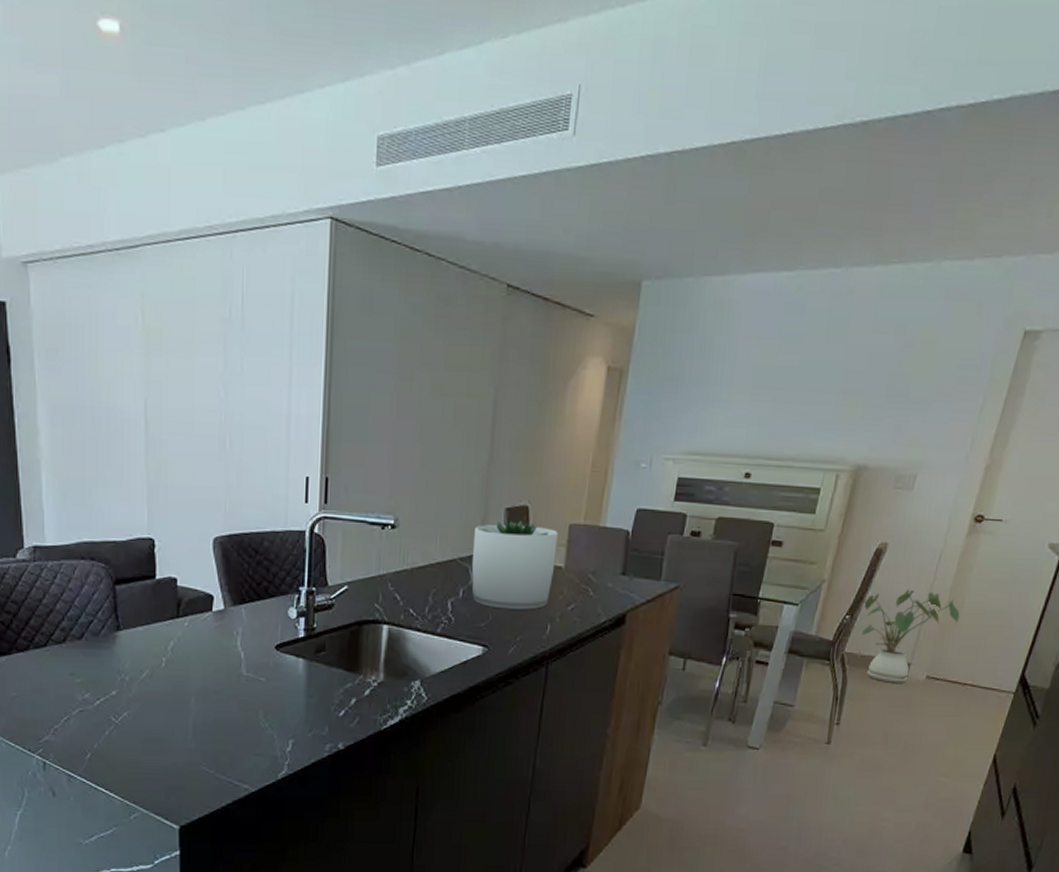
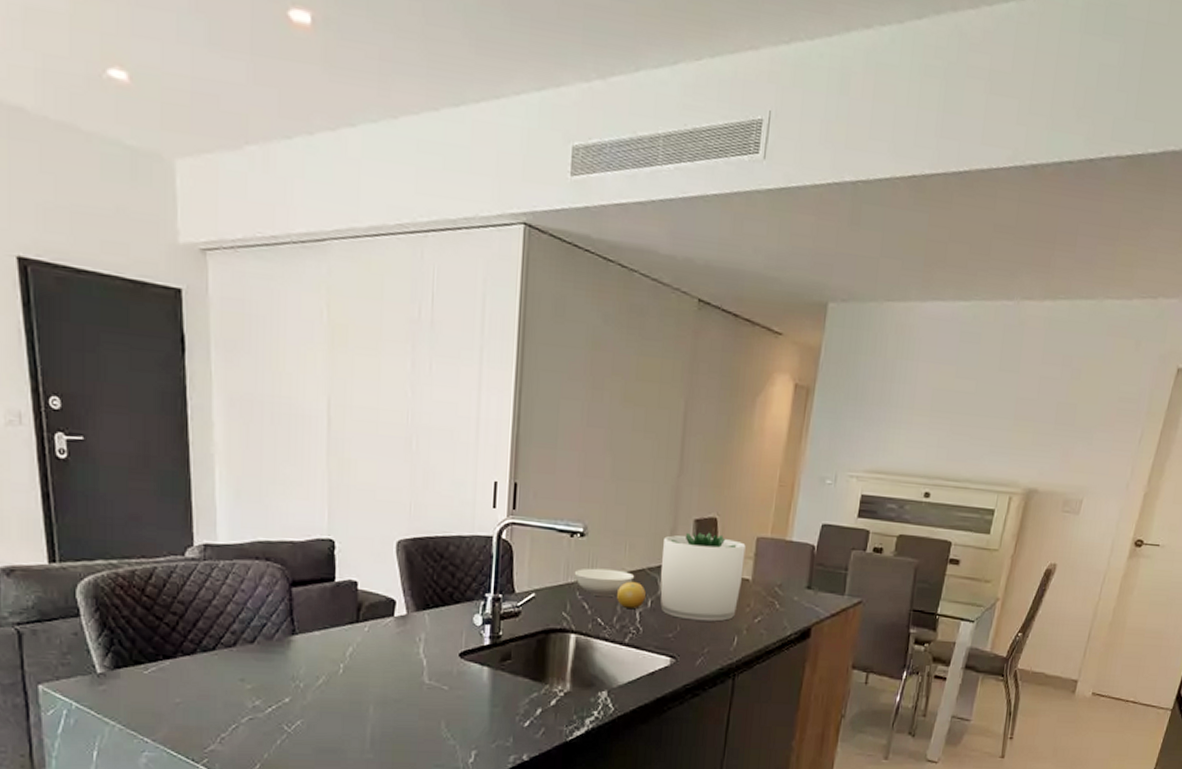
bowl: none [385,559,446,588] -> present [574,568,635,598]
fruit: none [429,571,458,598] -> present [617,581,647,608]
house plant: present [861,589,960,683] -> none [1032,609,1123,699]

